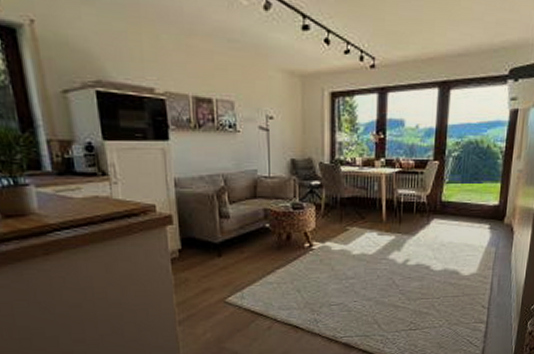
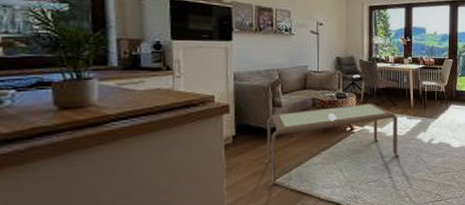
coffee table: none [215,216,367,305] -> present [265,103,400,187]

